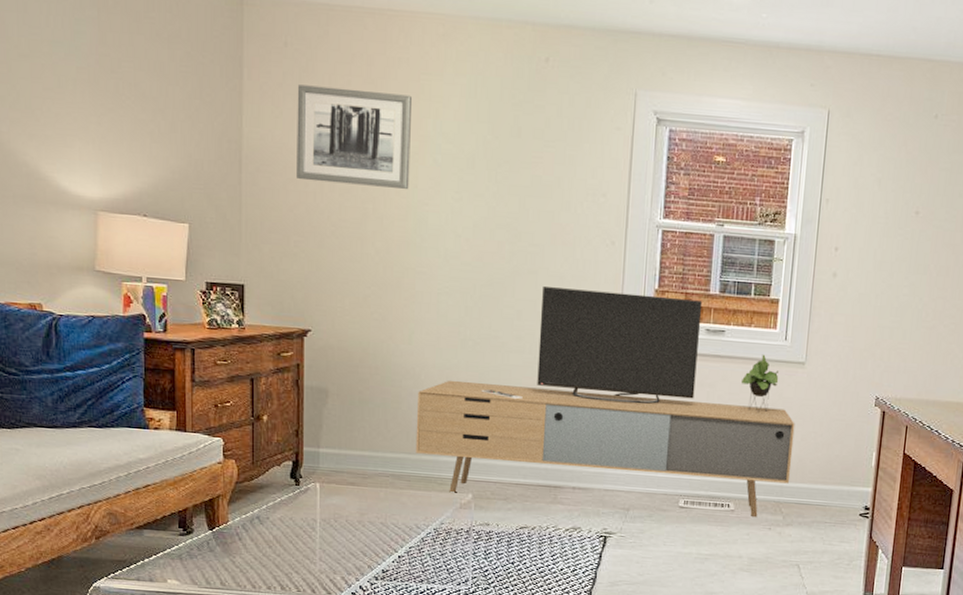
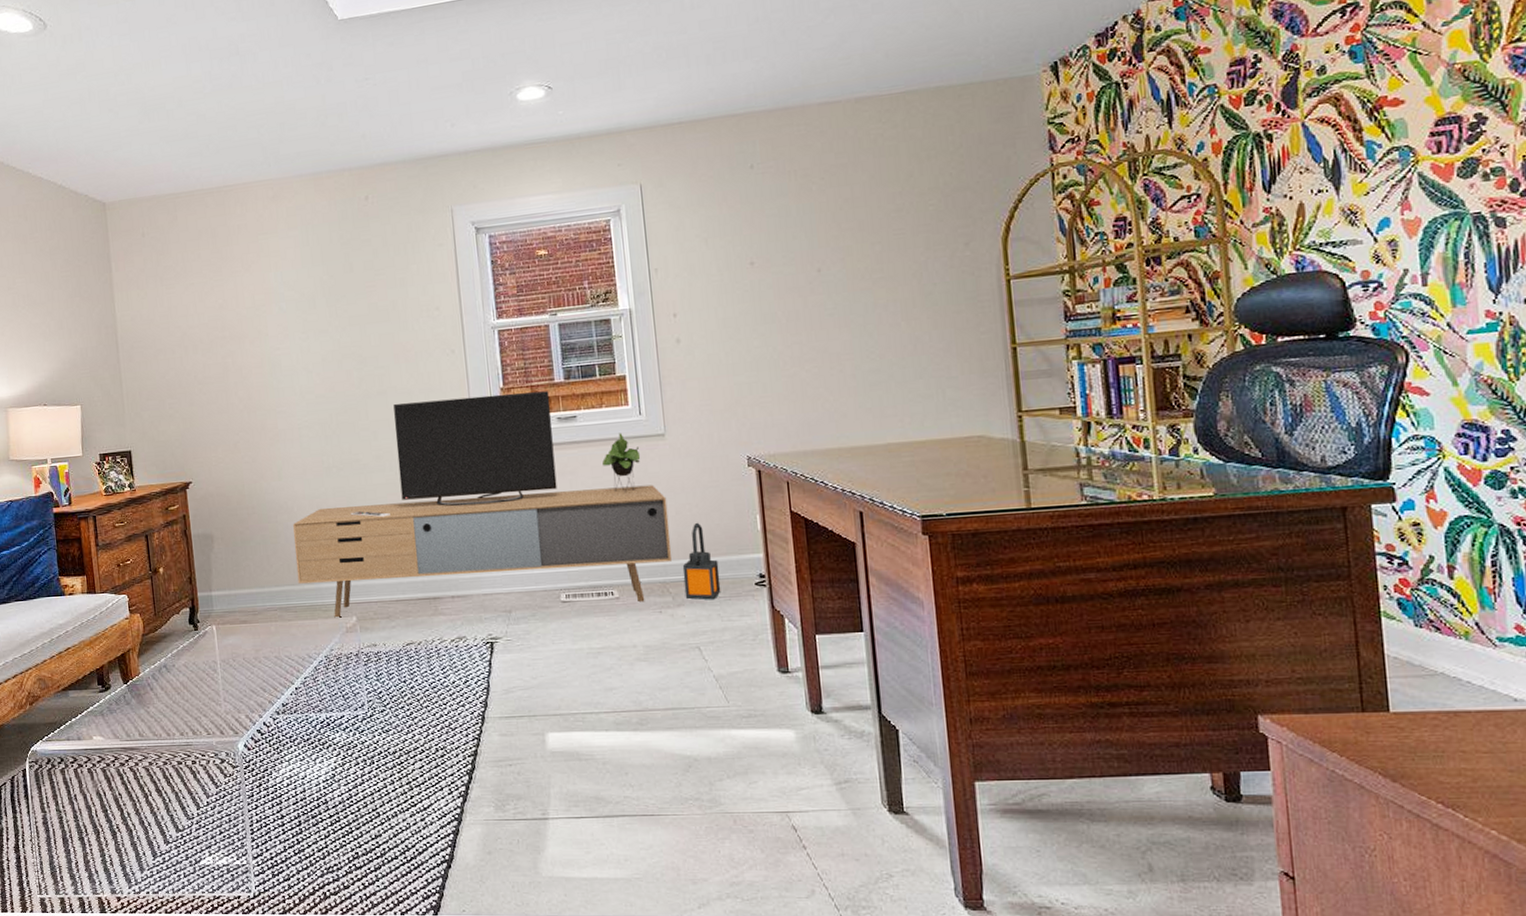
wall art: present [297,84,411,190] -> none [157,255,261,349]
lantern: none [795,450,831,524] -> present [682,522,721,600]

